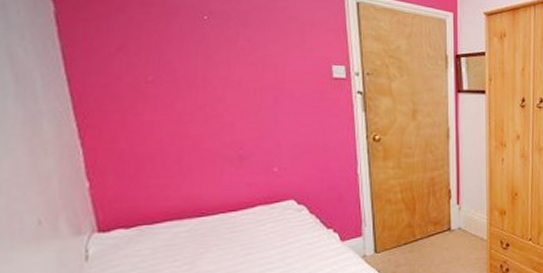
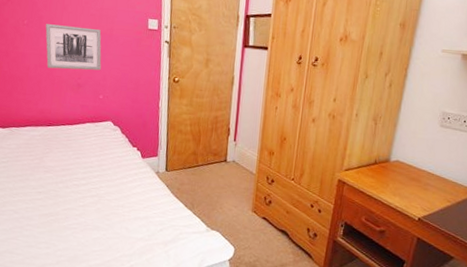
wall art: none [181,79,272,138] -> present [45,24,102,71]

